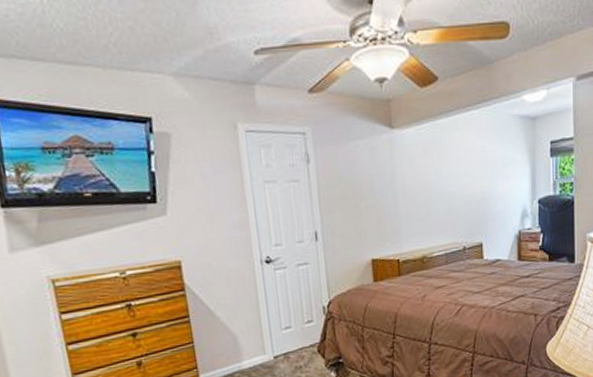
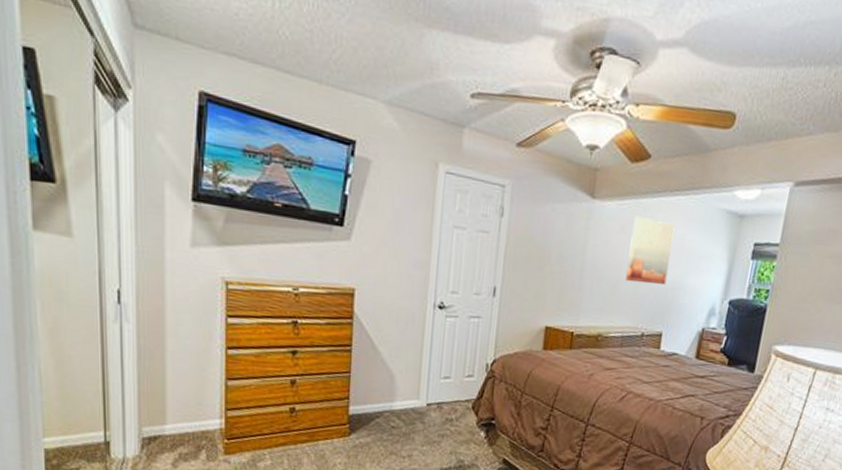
wall art: none [434,136,476,201] -> present [625,215,675,285]

